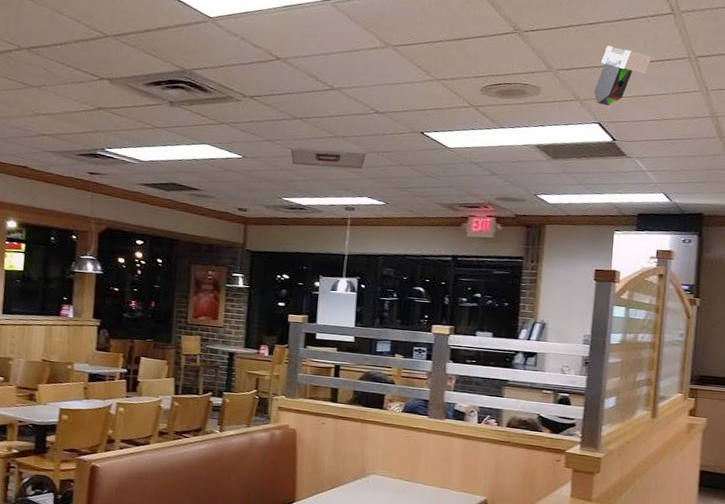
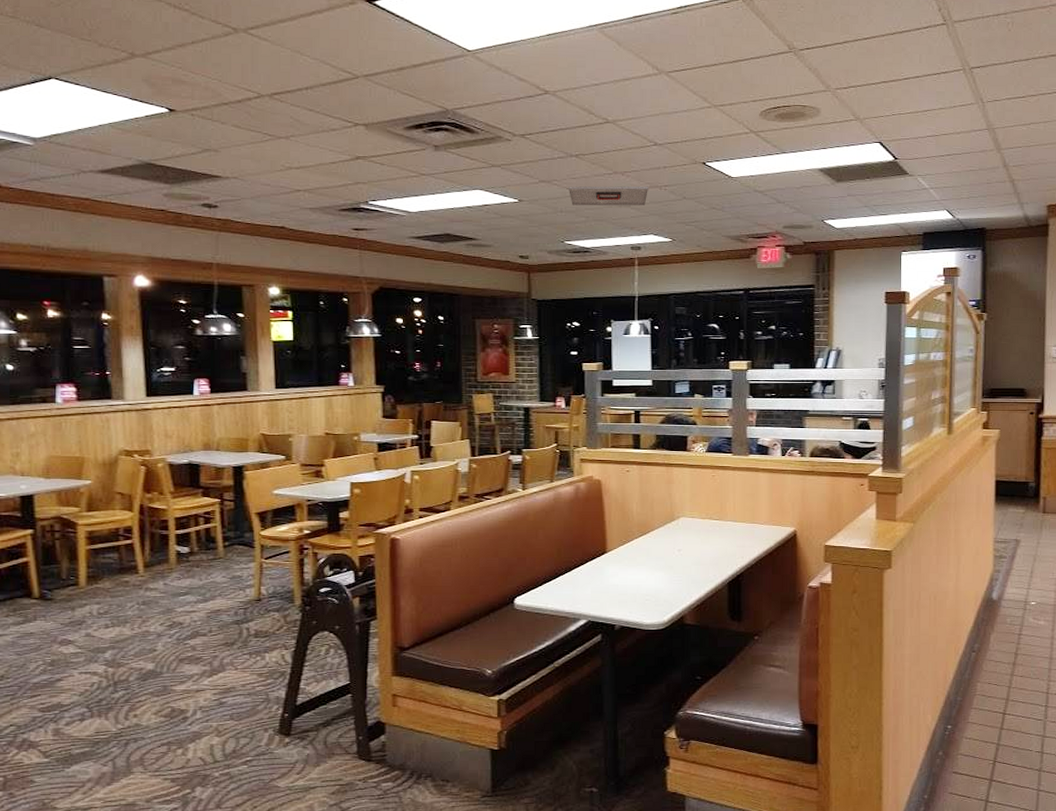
security camera: present [593,45,652,106] -> none [872,61,928,124]

